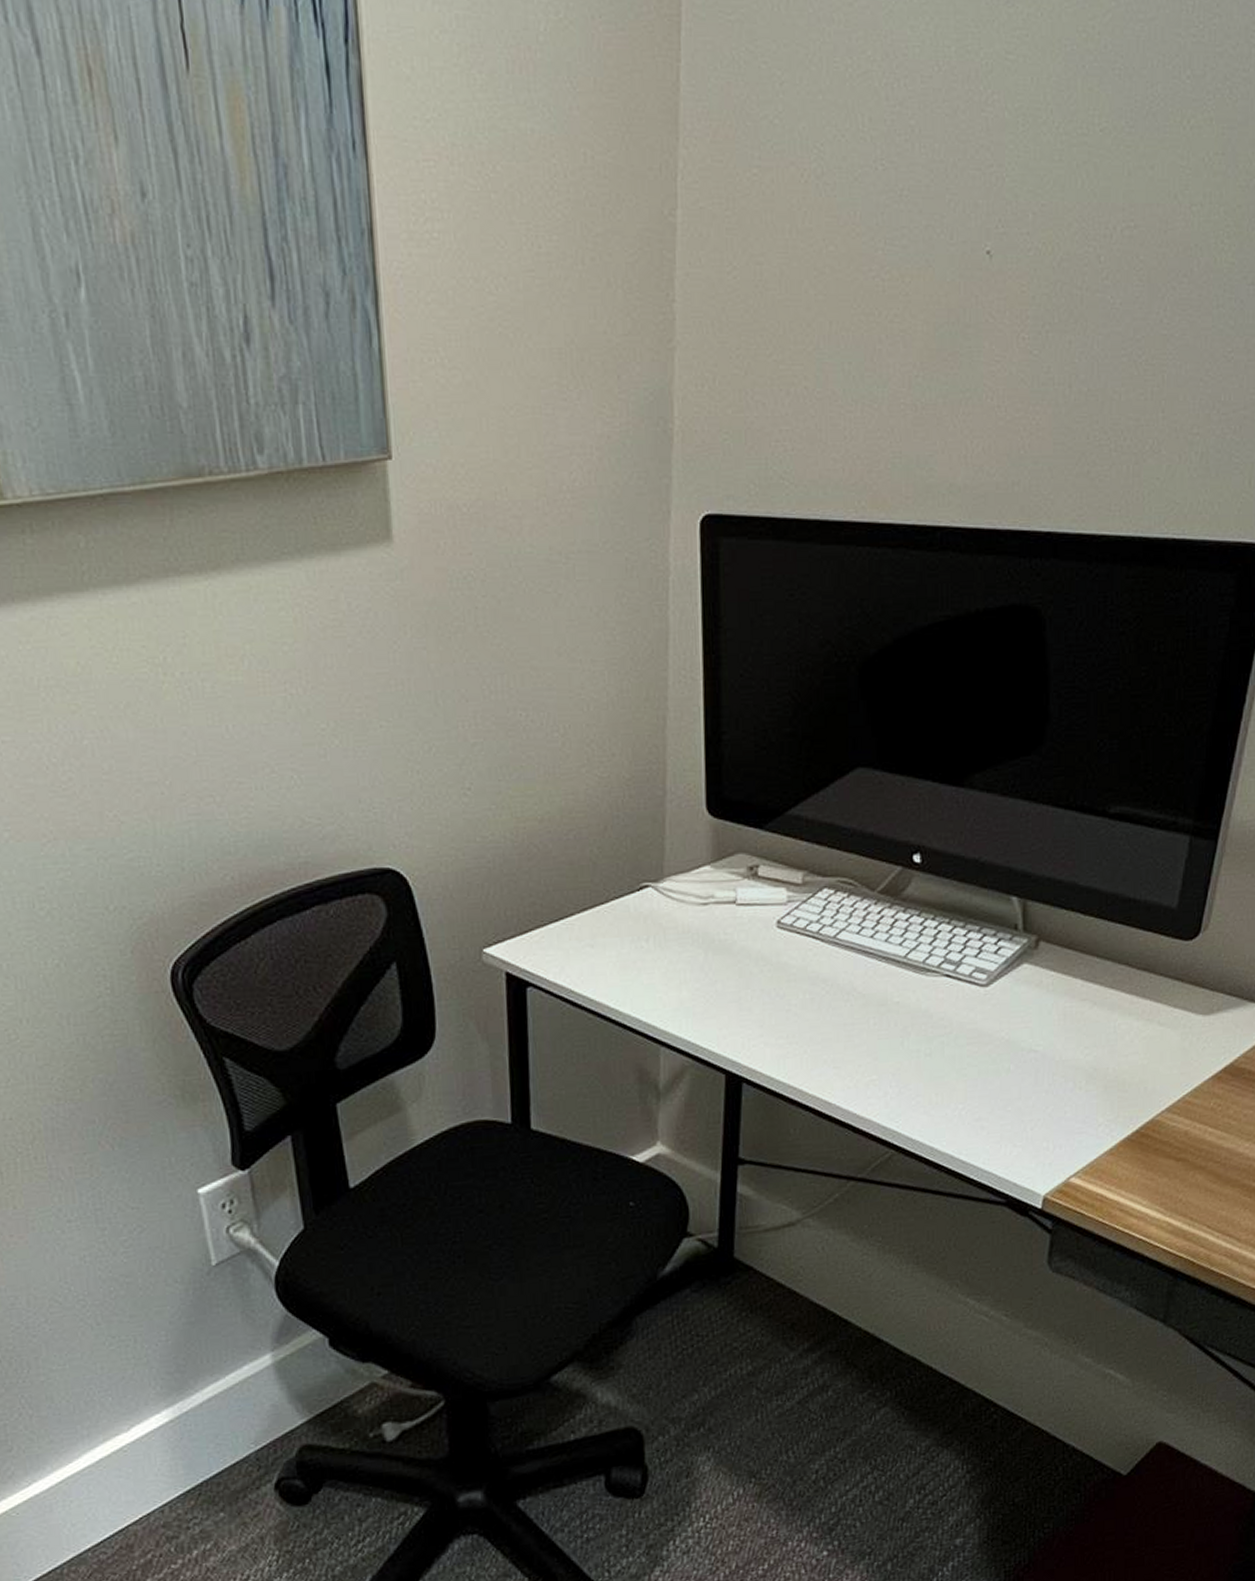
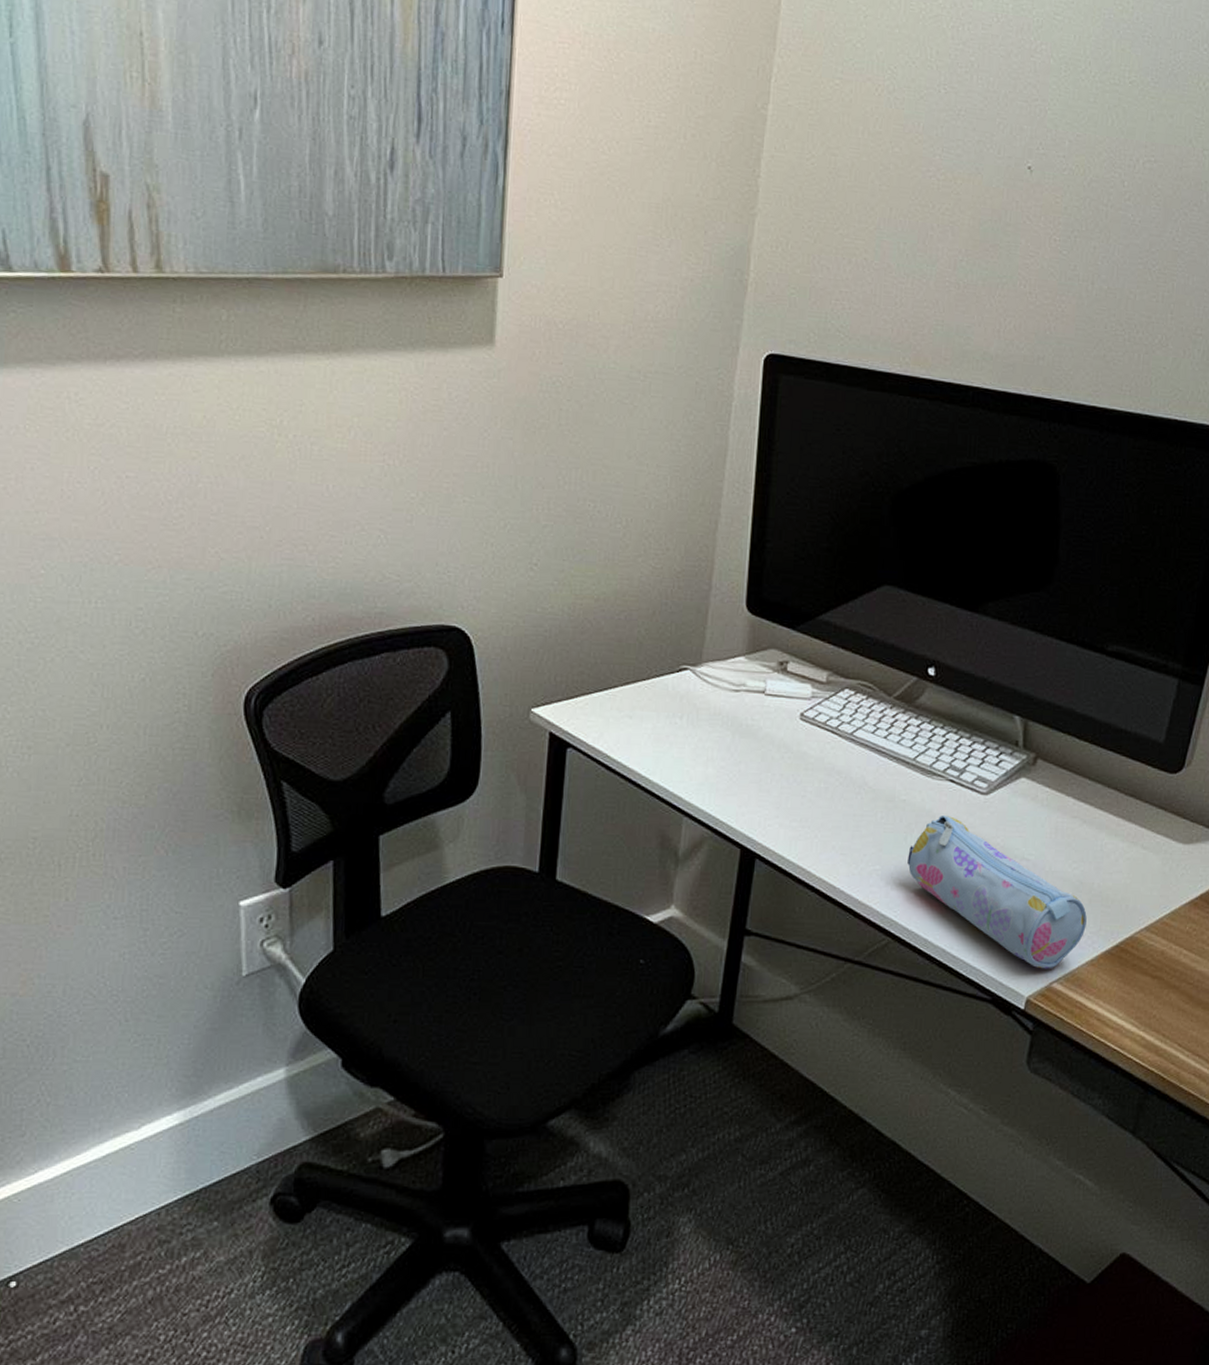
pencil case: none [906,1013,1103,1165] -> present [907,814,1087,969]

